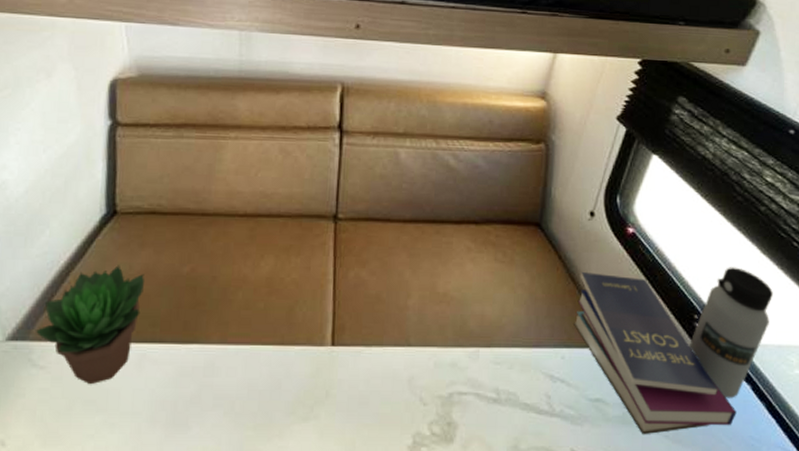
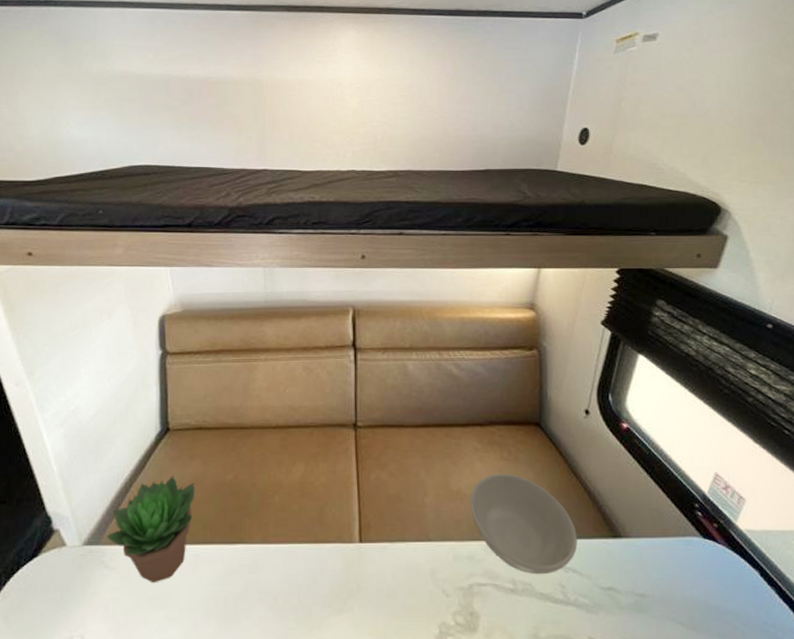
bowl: none [456,275,569,385] -> present [469,473,578,575]
books: present [572,272,737,435] -> none [578,467,748,622]
water bottle: present [689,267,773,398] -> none [693,456,770,585]

